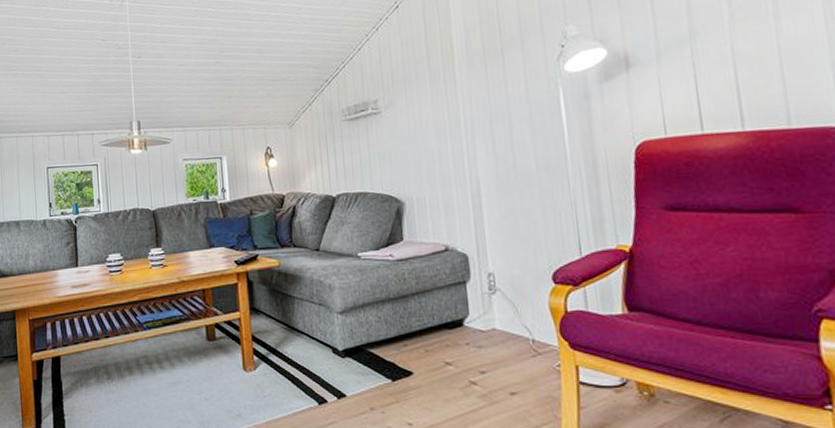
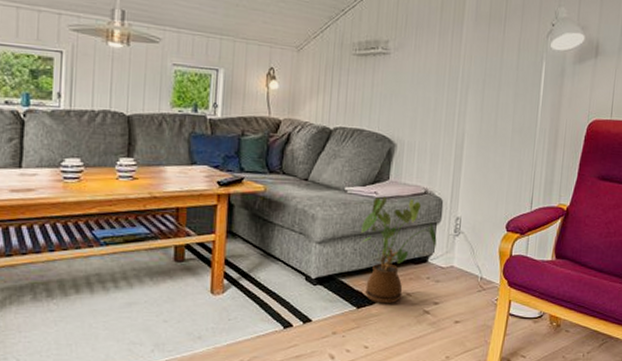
house plant: none [382,258,471,375] -> present [361,196,437,304]

